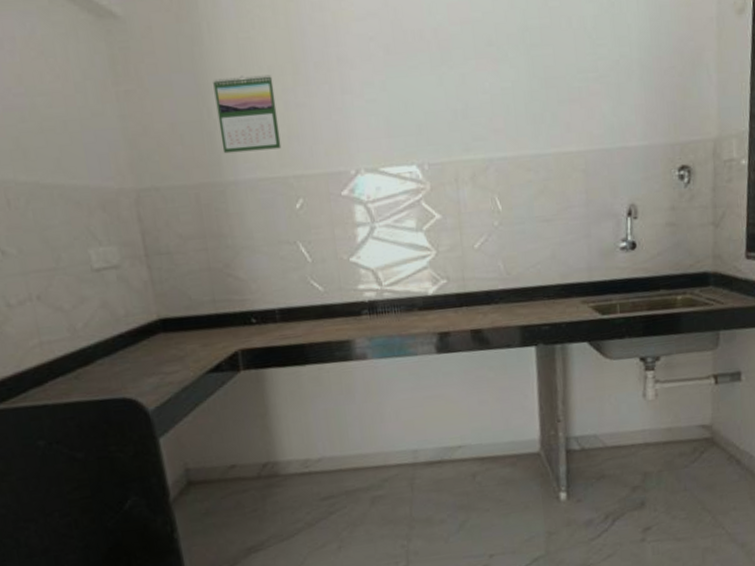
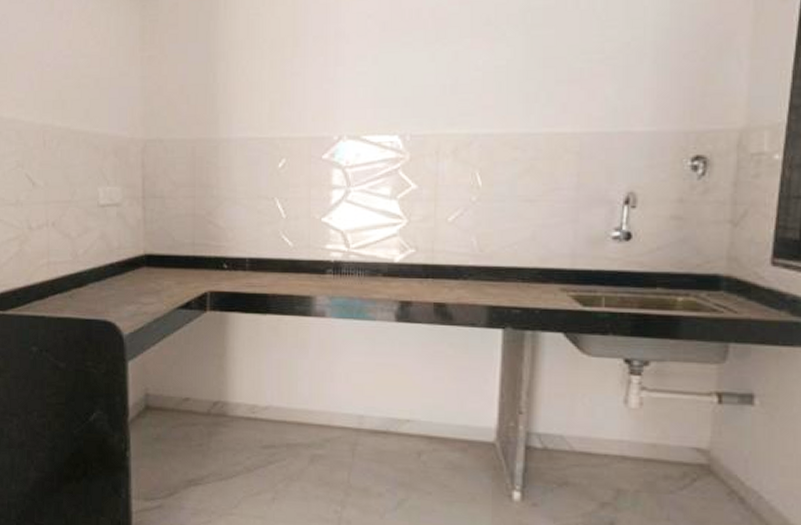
calendar: present [213,74,282,154] -> none [221,46,274,114]

